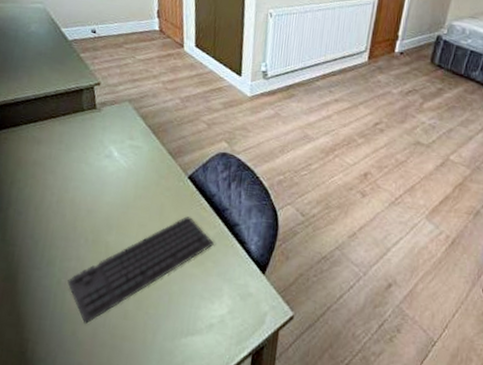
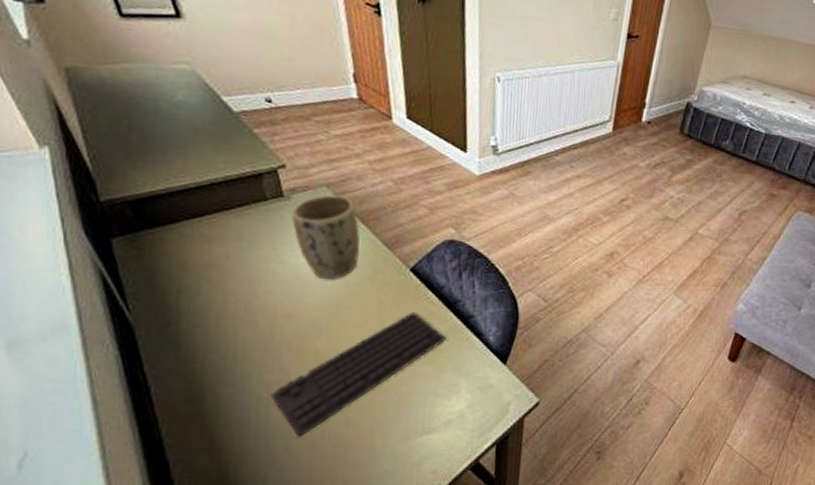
plant pot: none [100,108,151,182] -> present [291,195,360,280]

